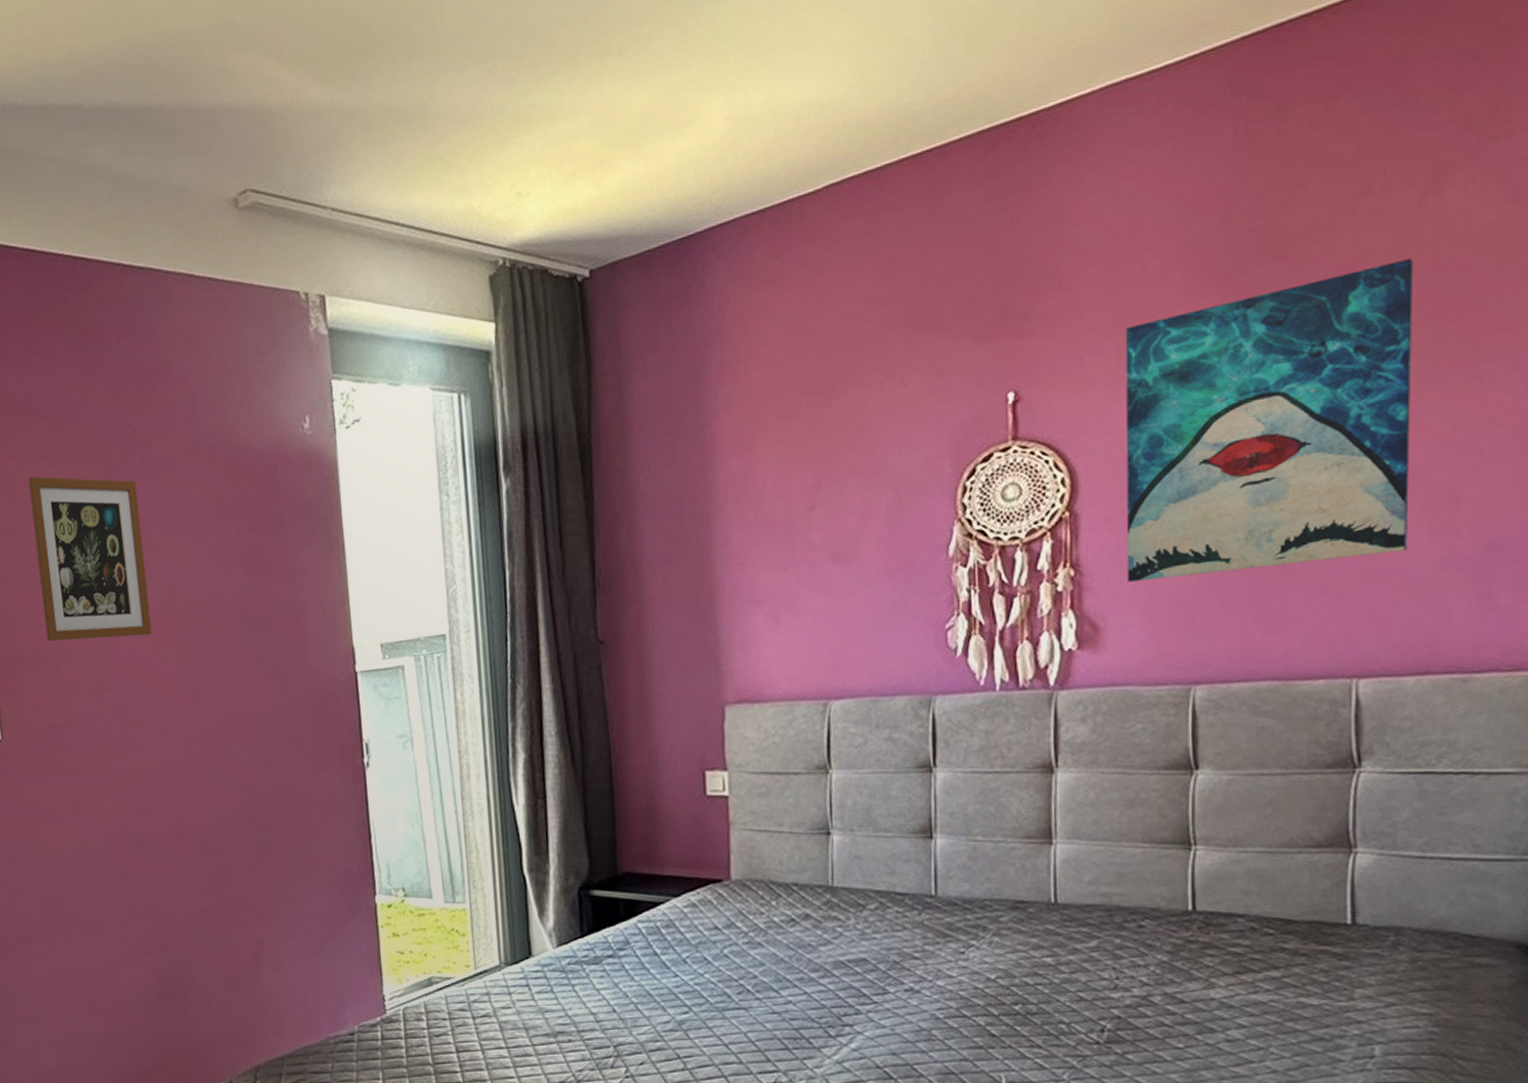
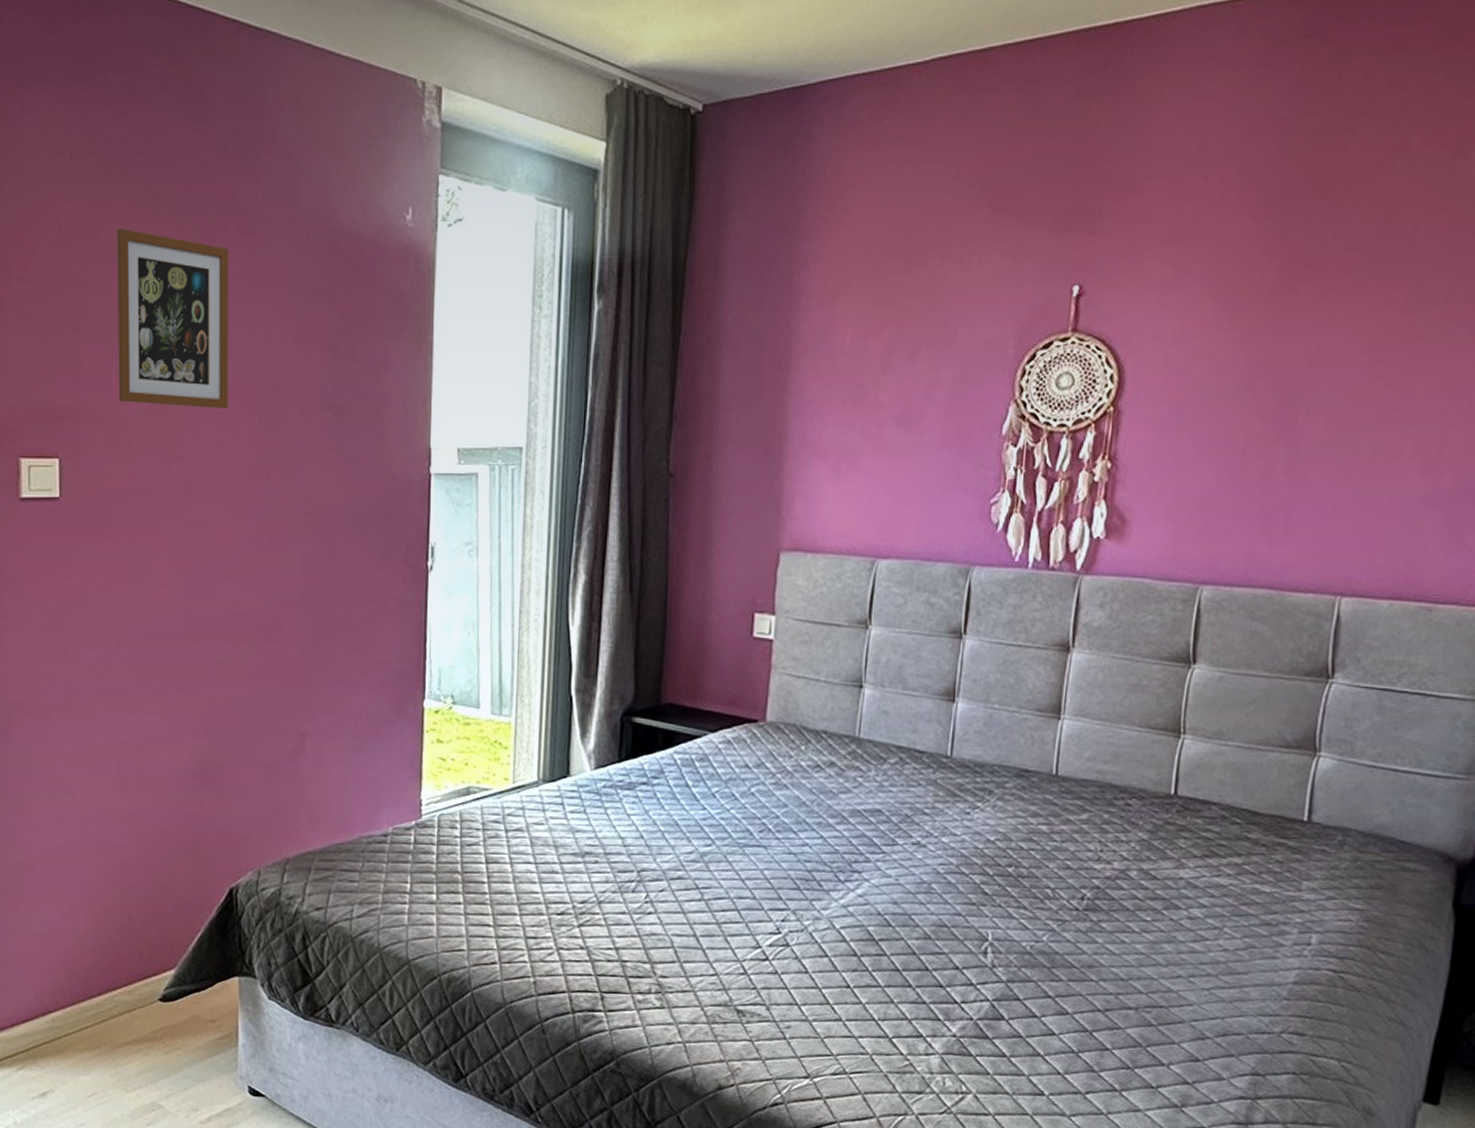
wall art: present [1125,258,1414,582] -> none [1156,213,1437,485]

